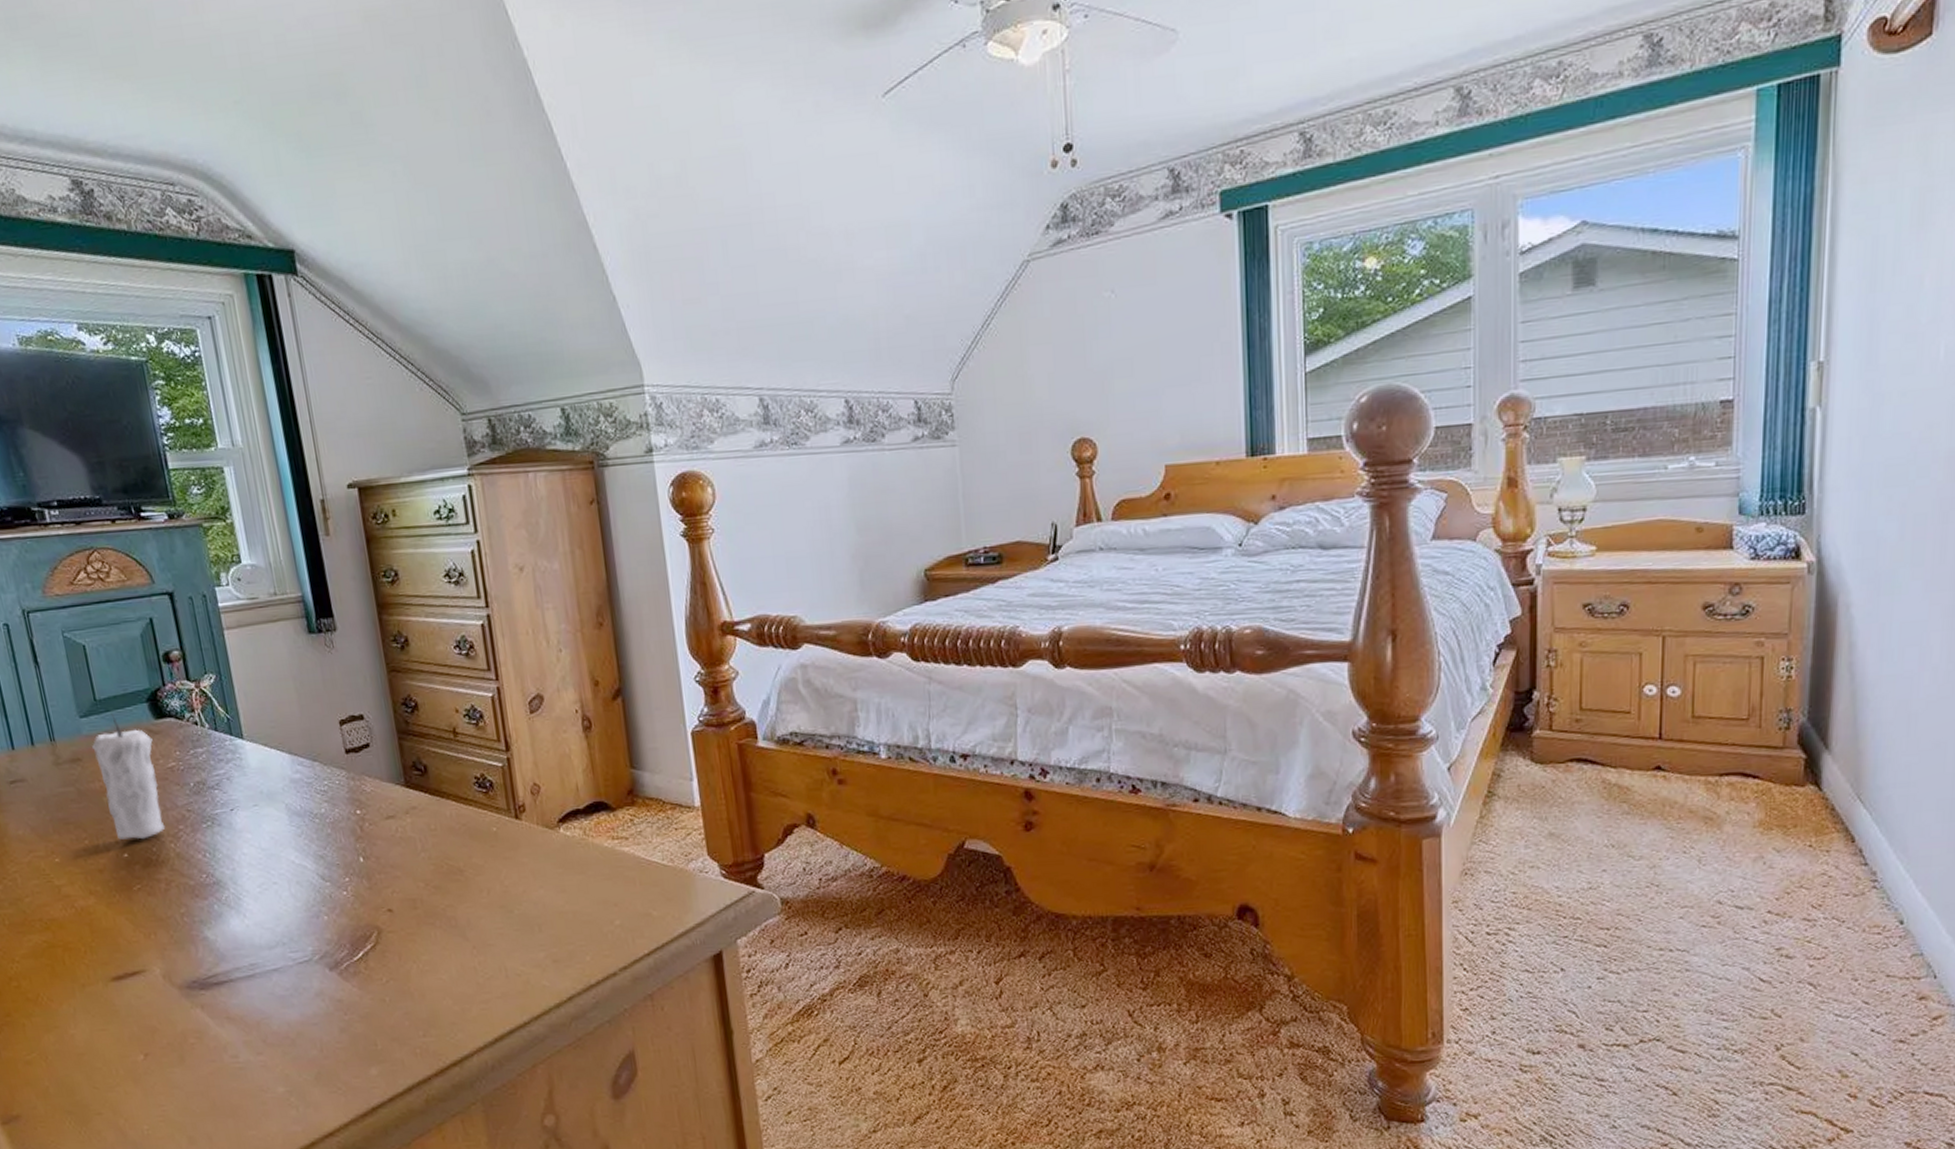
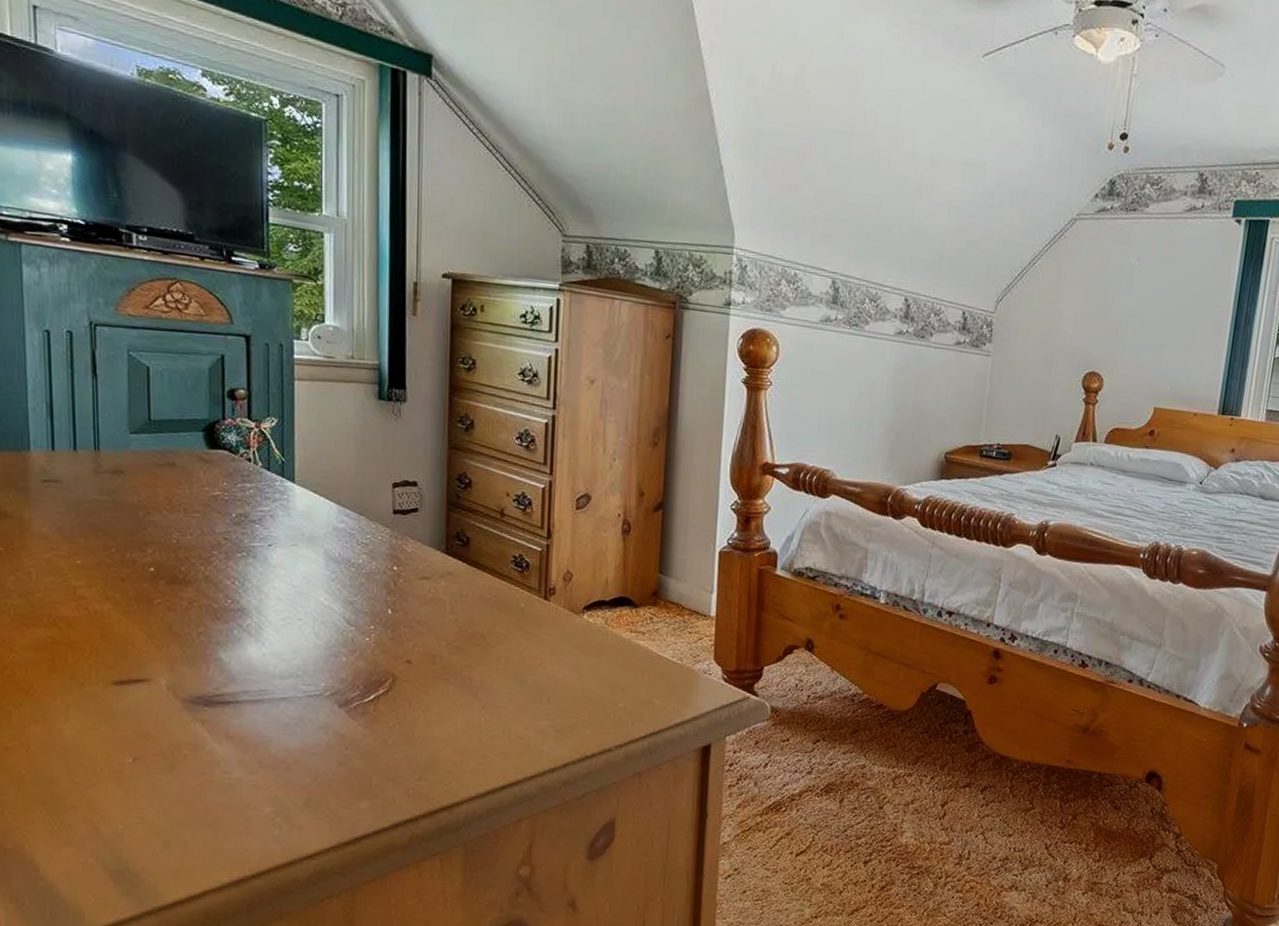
candle: present [92,713,166,840] -> none [138,435,202,558]

